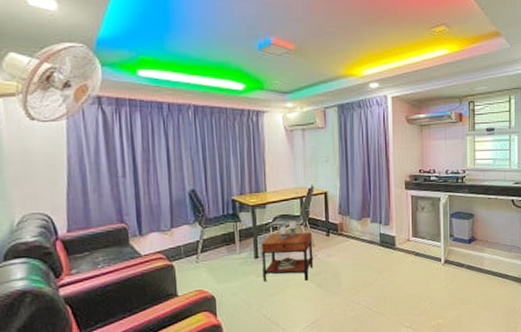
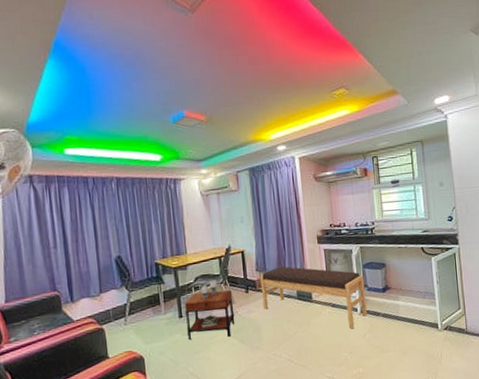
bench: none [342,210,451,278] -> present [260,266,367,328]

